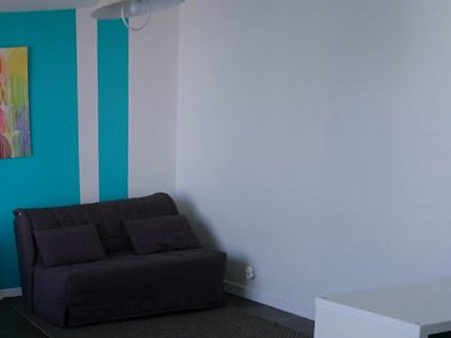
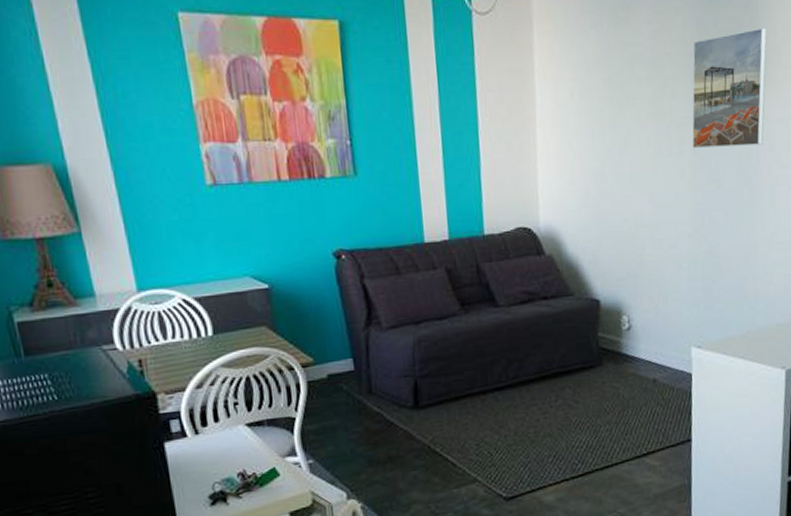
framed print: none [325,11,413,125] -> present [692,27,767,149]

